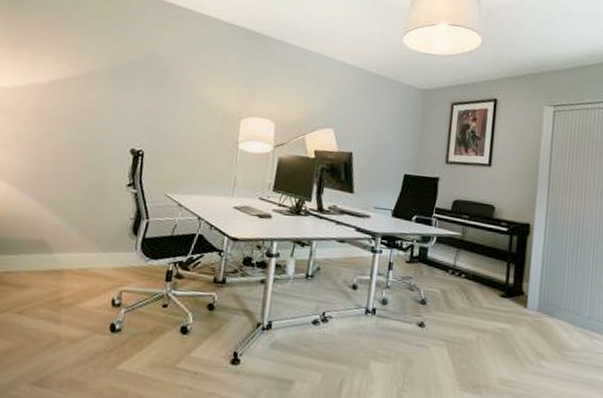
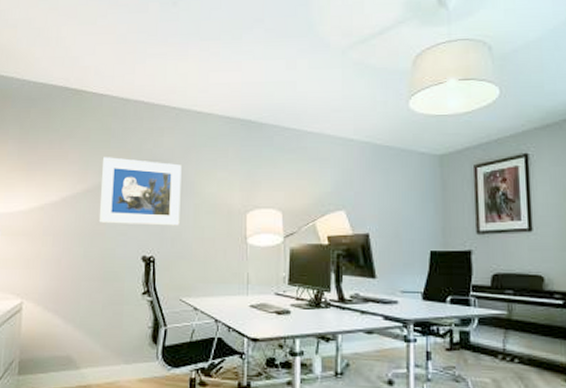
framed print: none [88,45,182,124] -> present [98,157,182,226]

